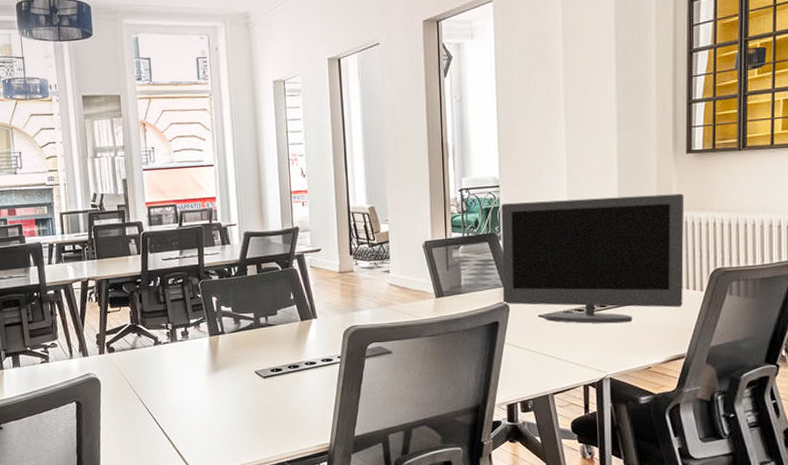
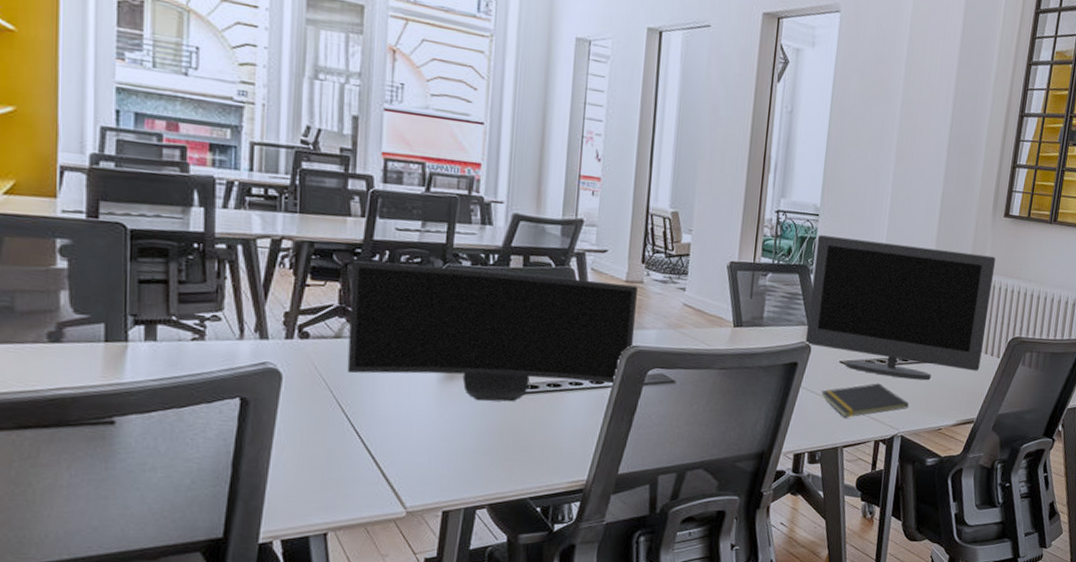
monitor: none [135,275,353,386] -> present [347,260,639,402]
notepad: none [525,331,614,367] -> present [821,383,910,418]

